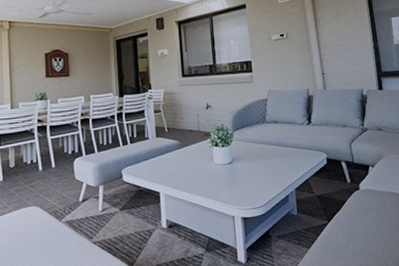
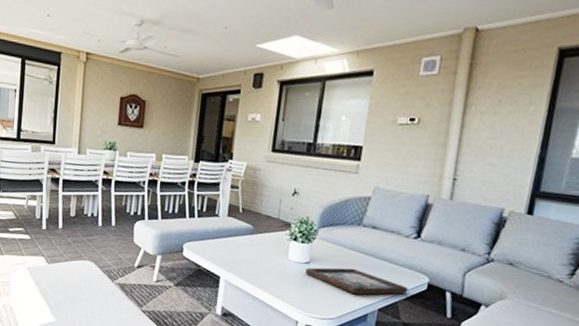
decorative tray: none [230,159,314,181] -> present [305,267,408,295]

